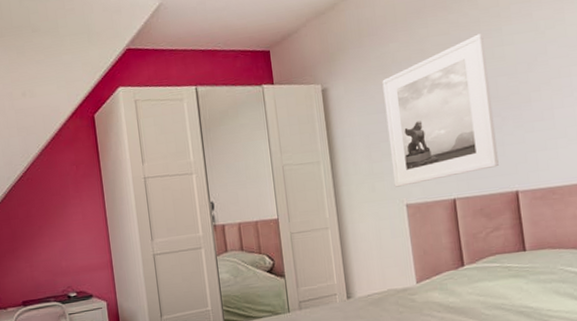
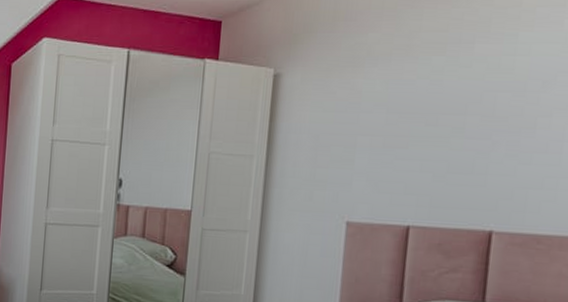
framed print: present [382,33,499,187] -> none [337,37,492,201]

